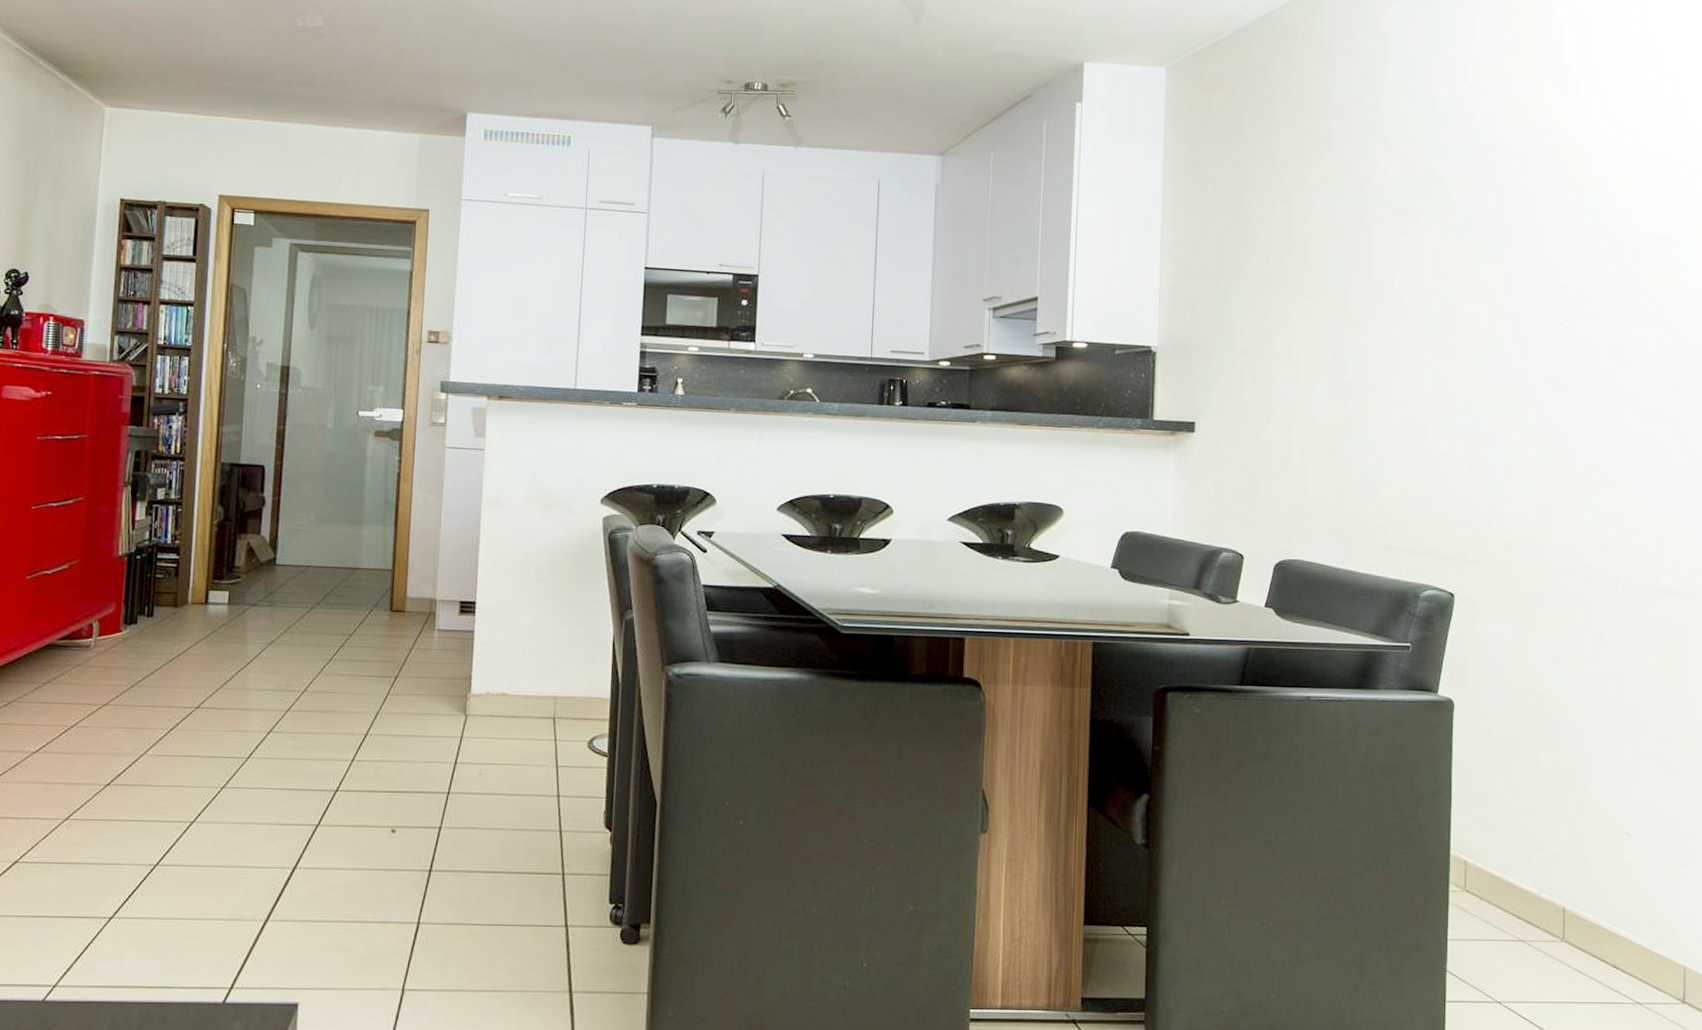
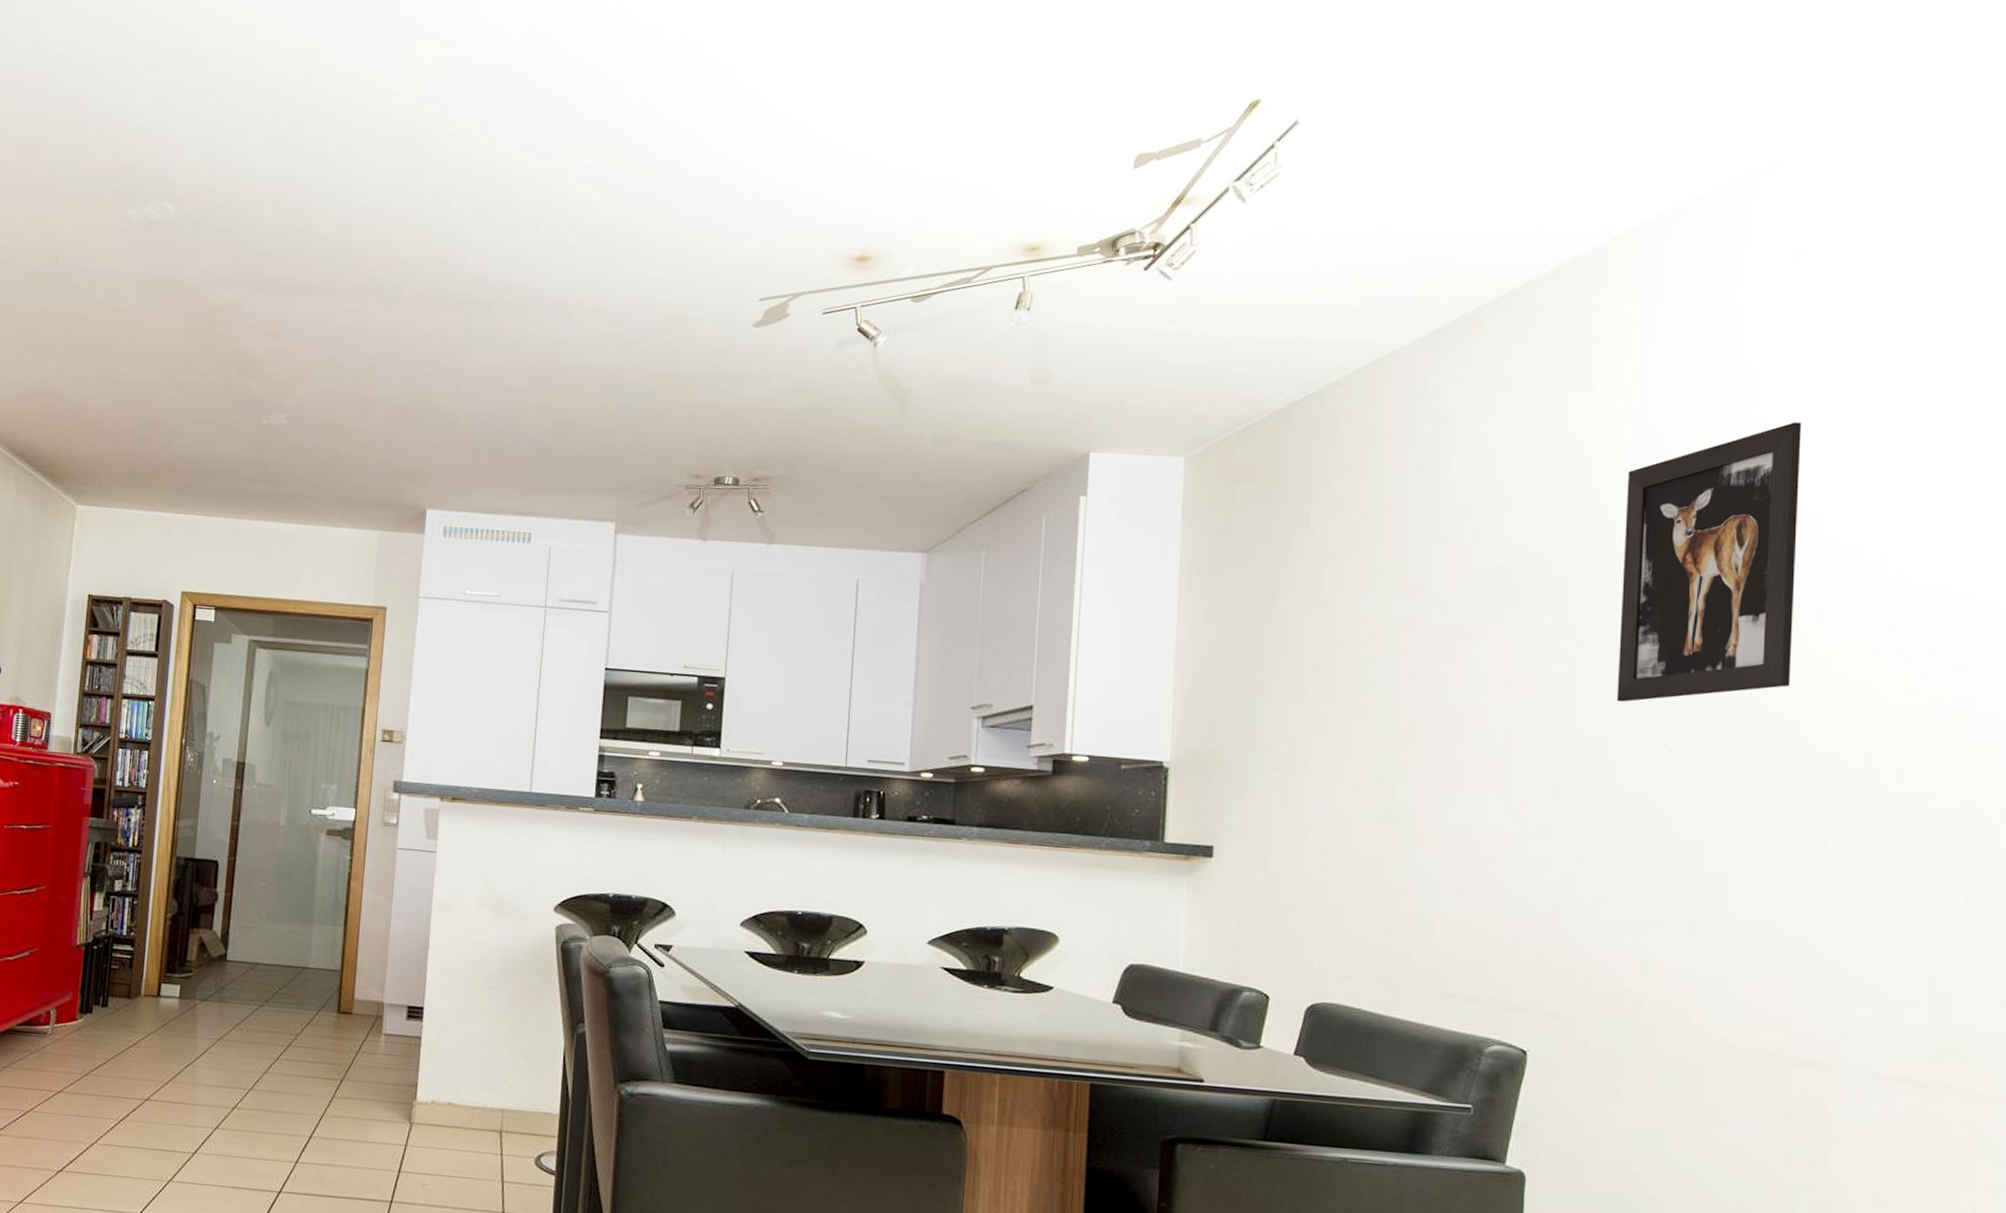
wall art: none [1523,41,1665,286] -> present [1617,422,1802,702]

